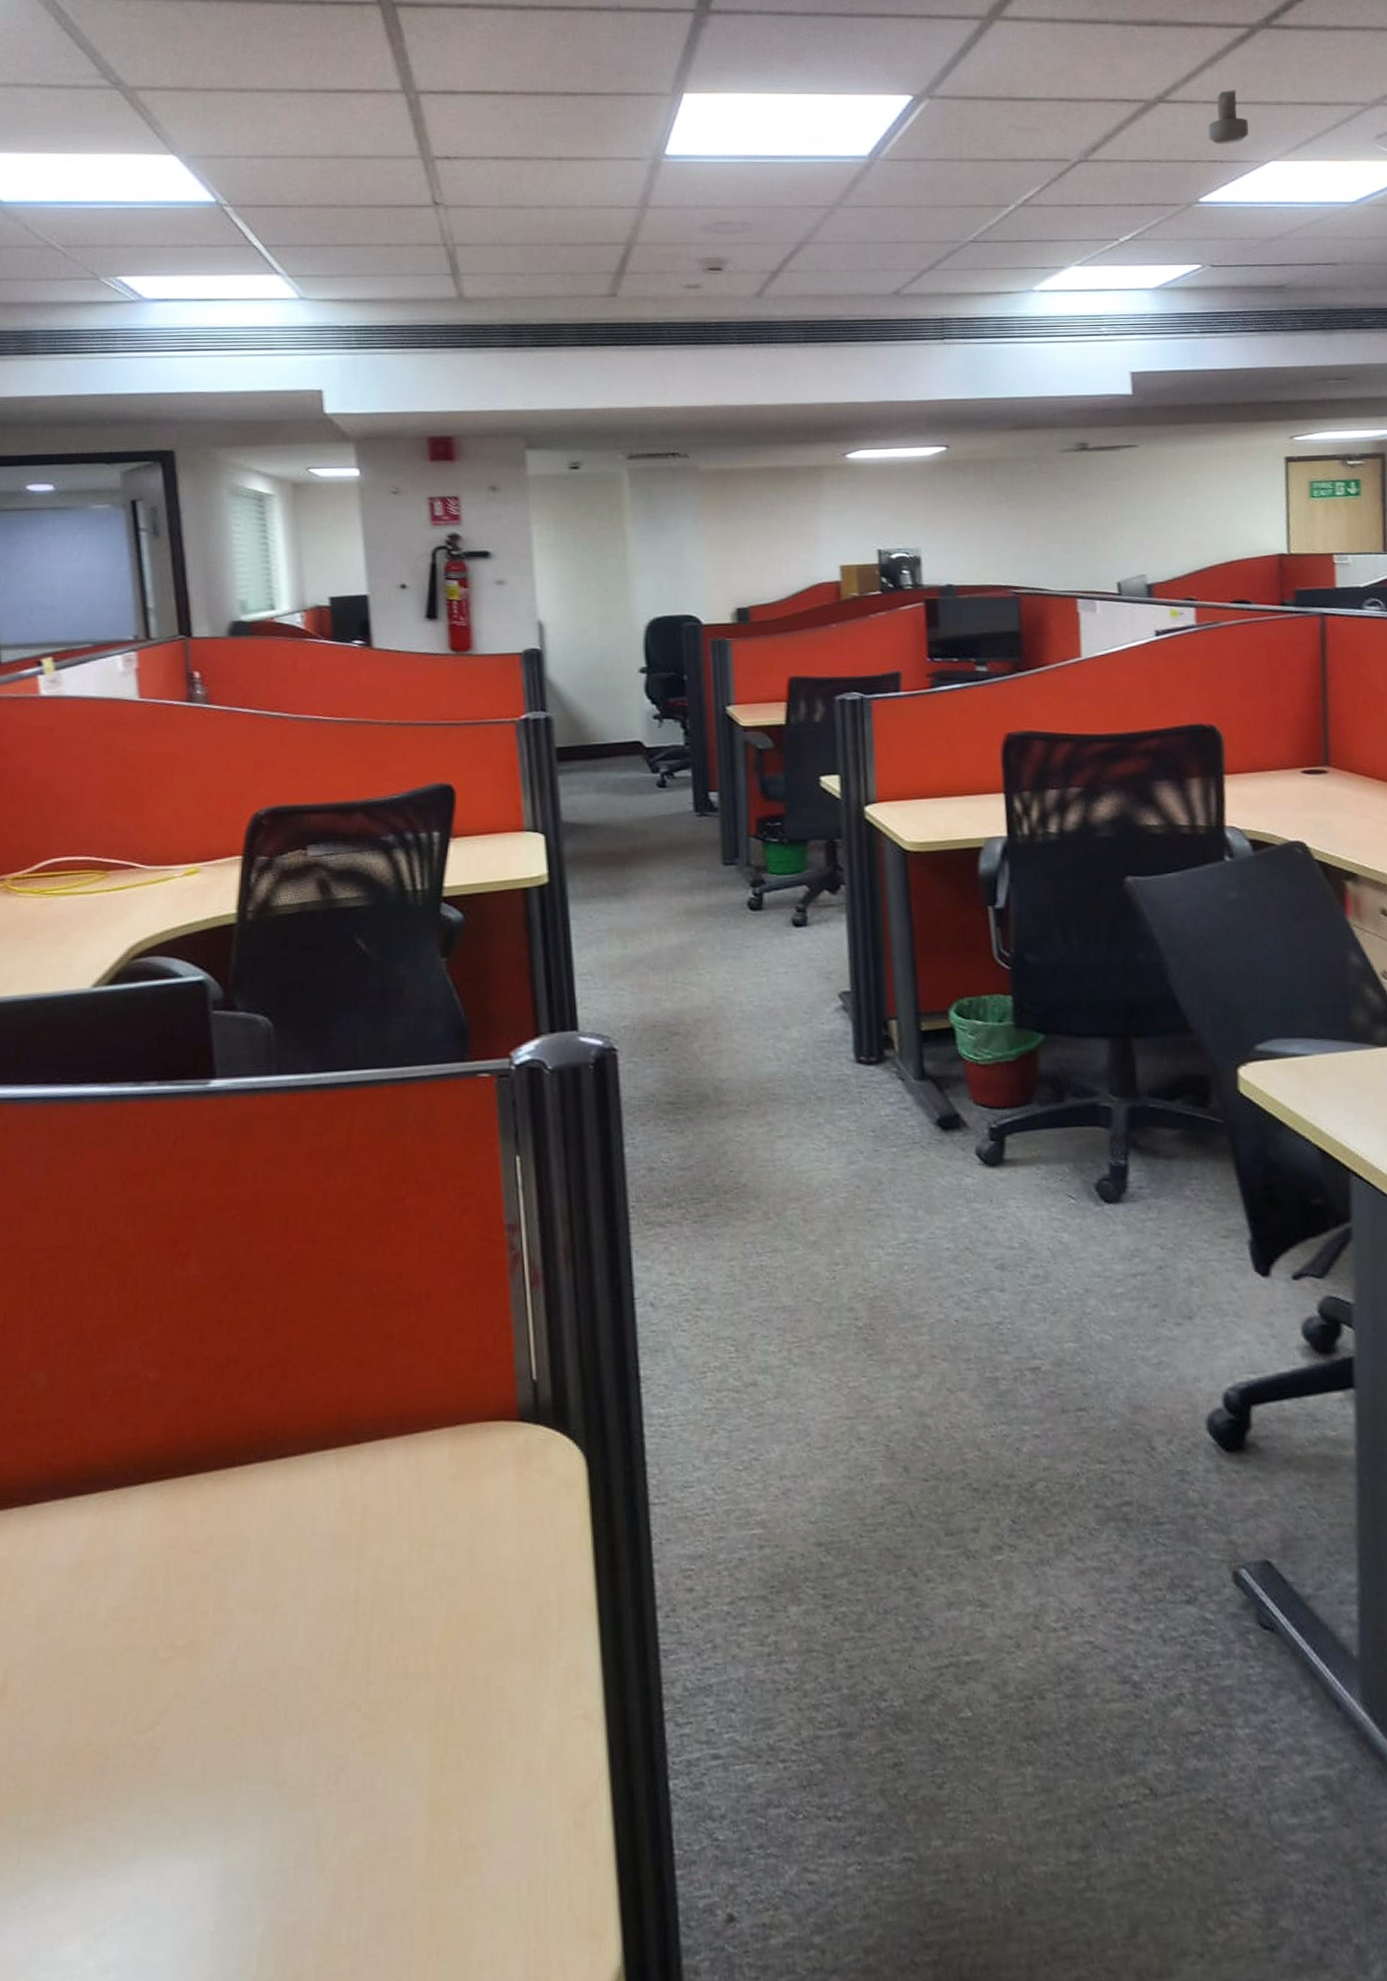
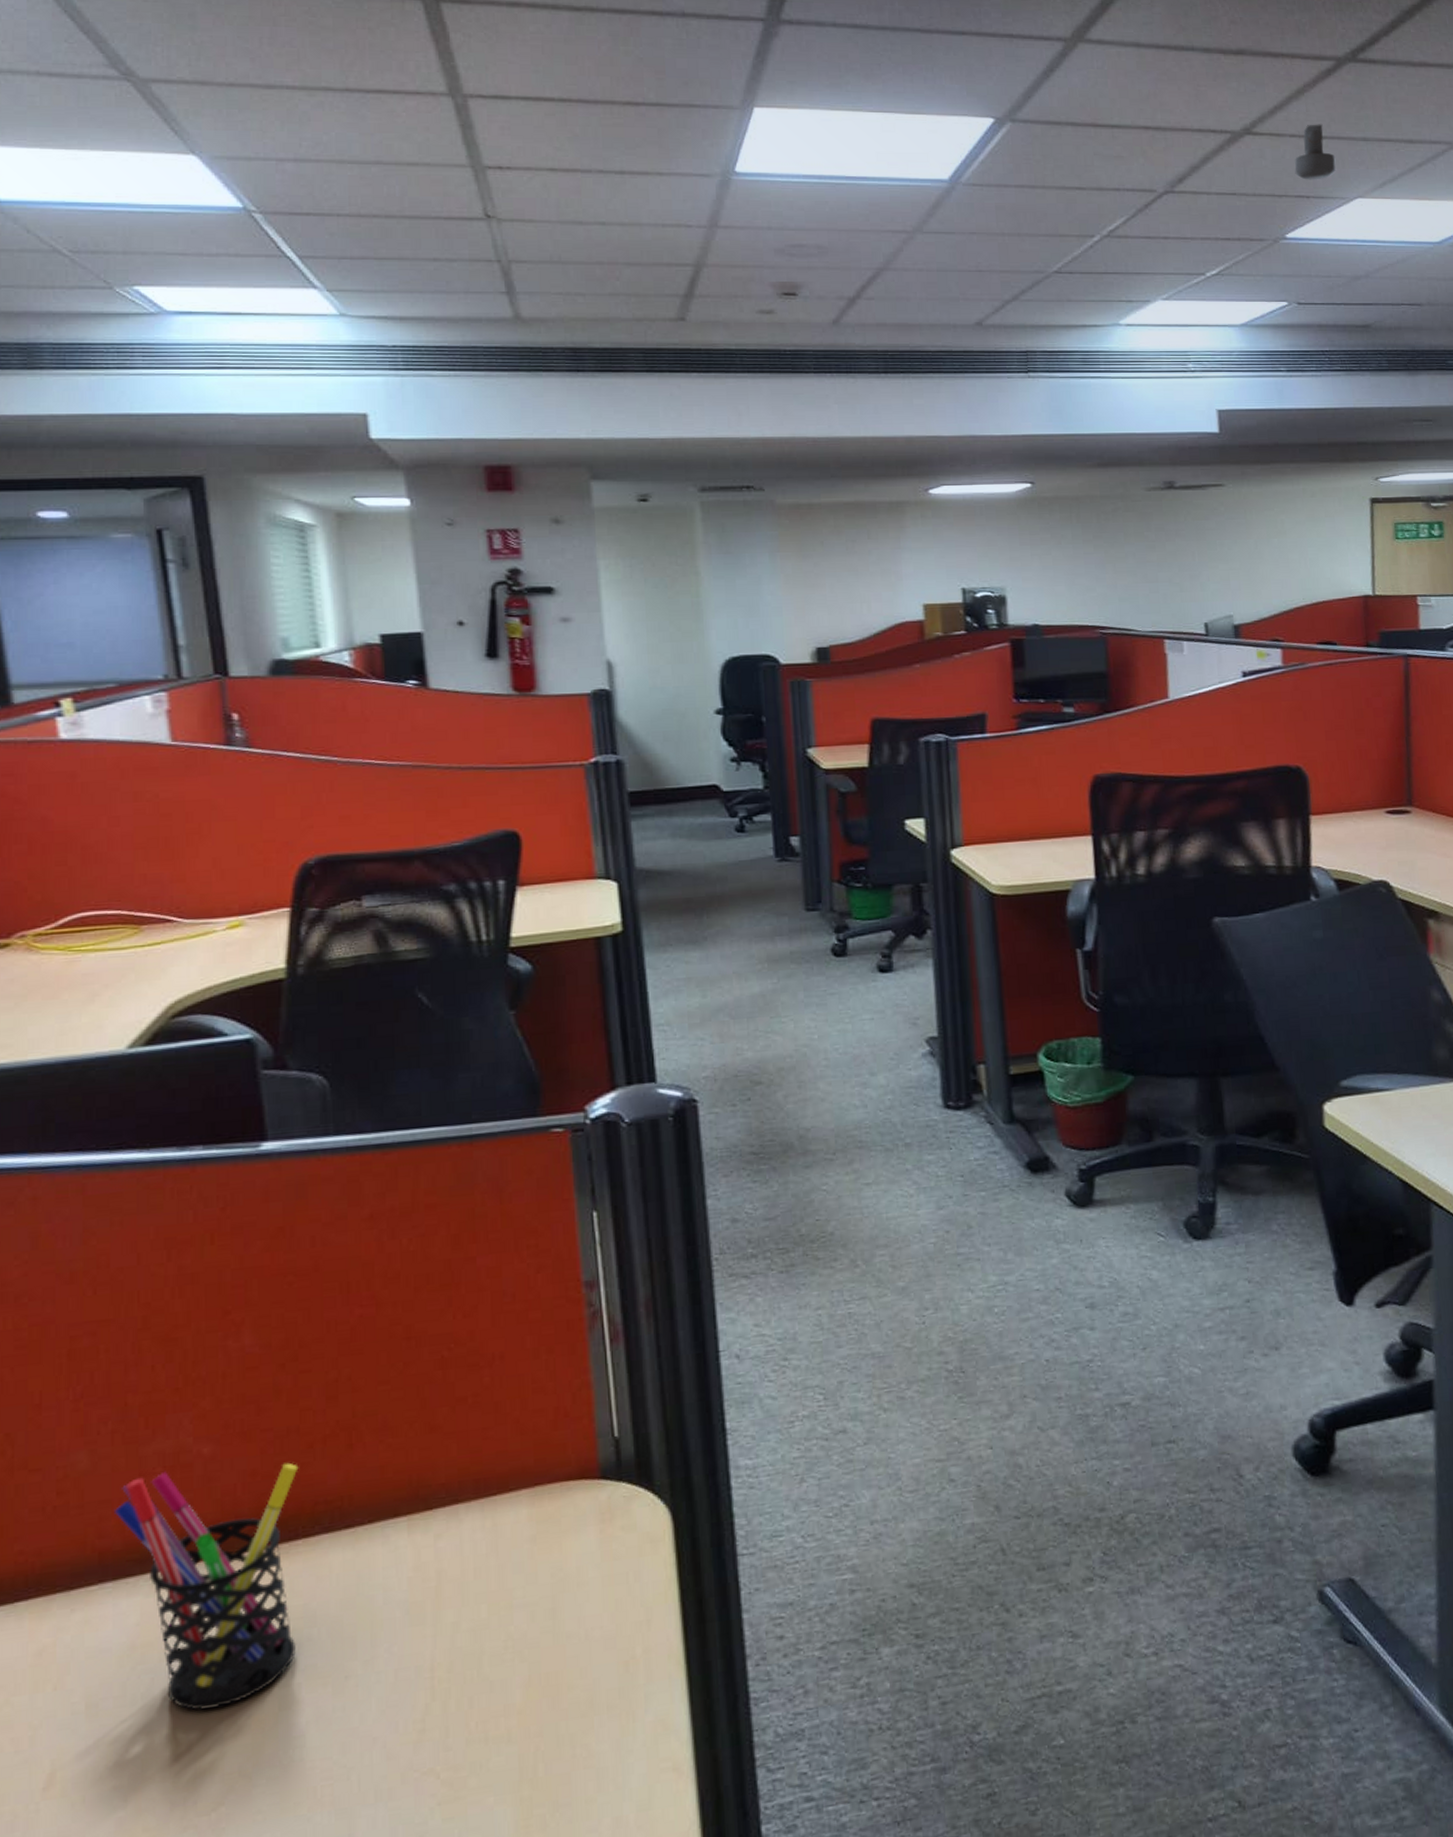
pen holder: none [67,1391,237,1631] -> present [113,1462,299,1711]

